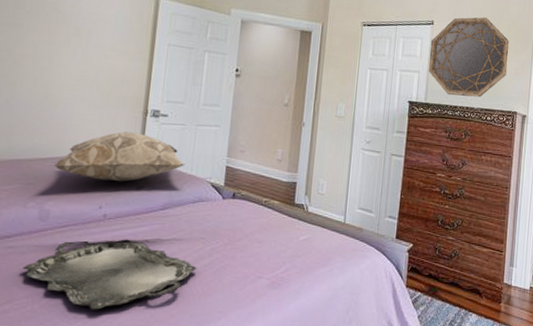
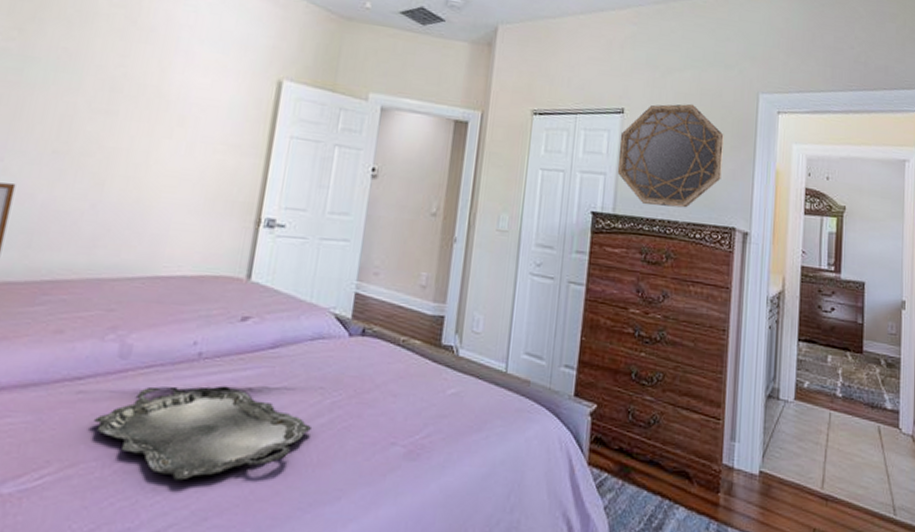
decorative pillow: present [54,131,185,181] -> none [142,245,304,310]

